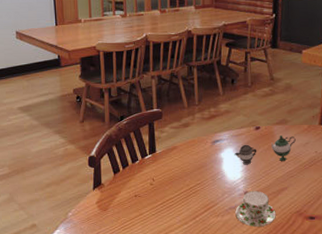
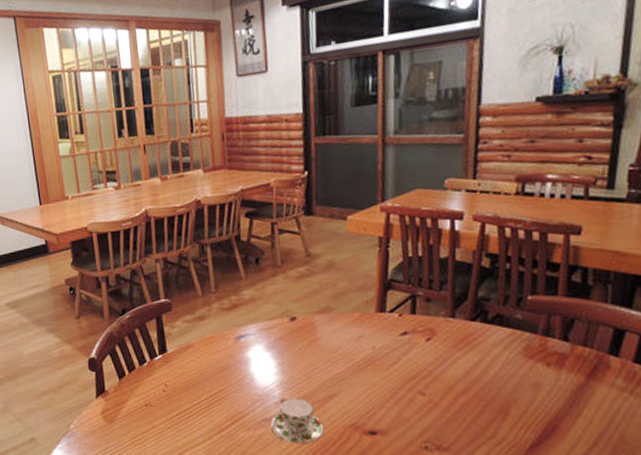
teapot: present [234,135,296,165] -> none [264,327,345,366]

